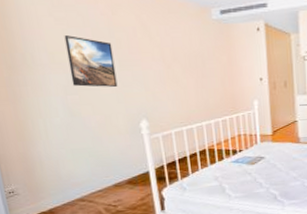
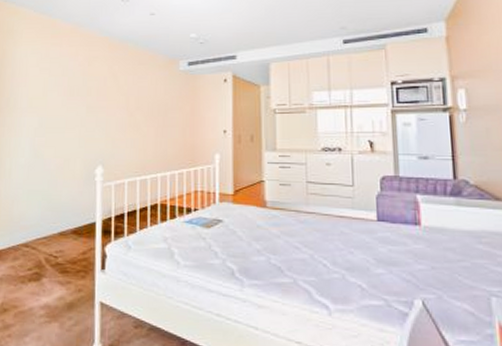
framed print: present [64,35,118,87] -> none [42,83,83,131]

